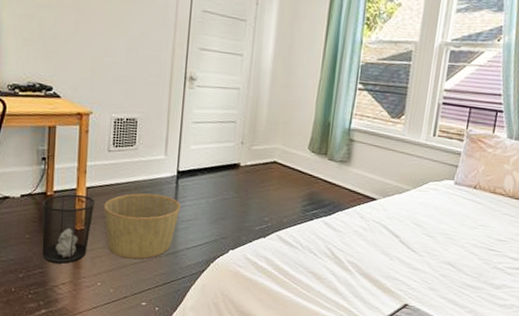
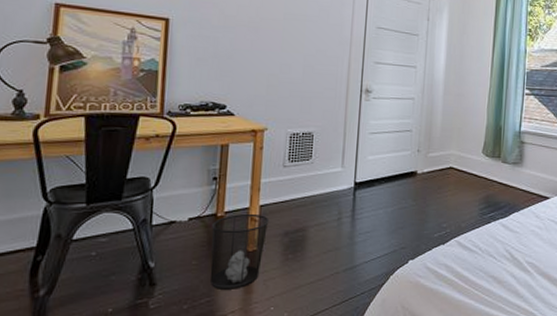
basket: present [103,193,181,260] -> none [278,208,359,278]

